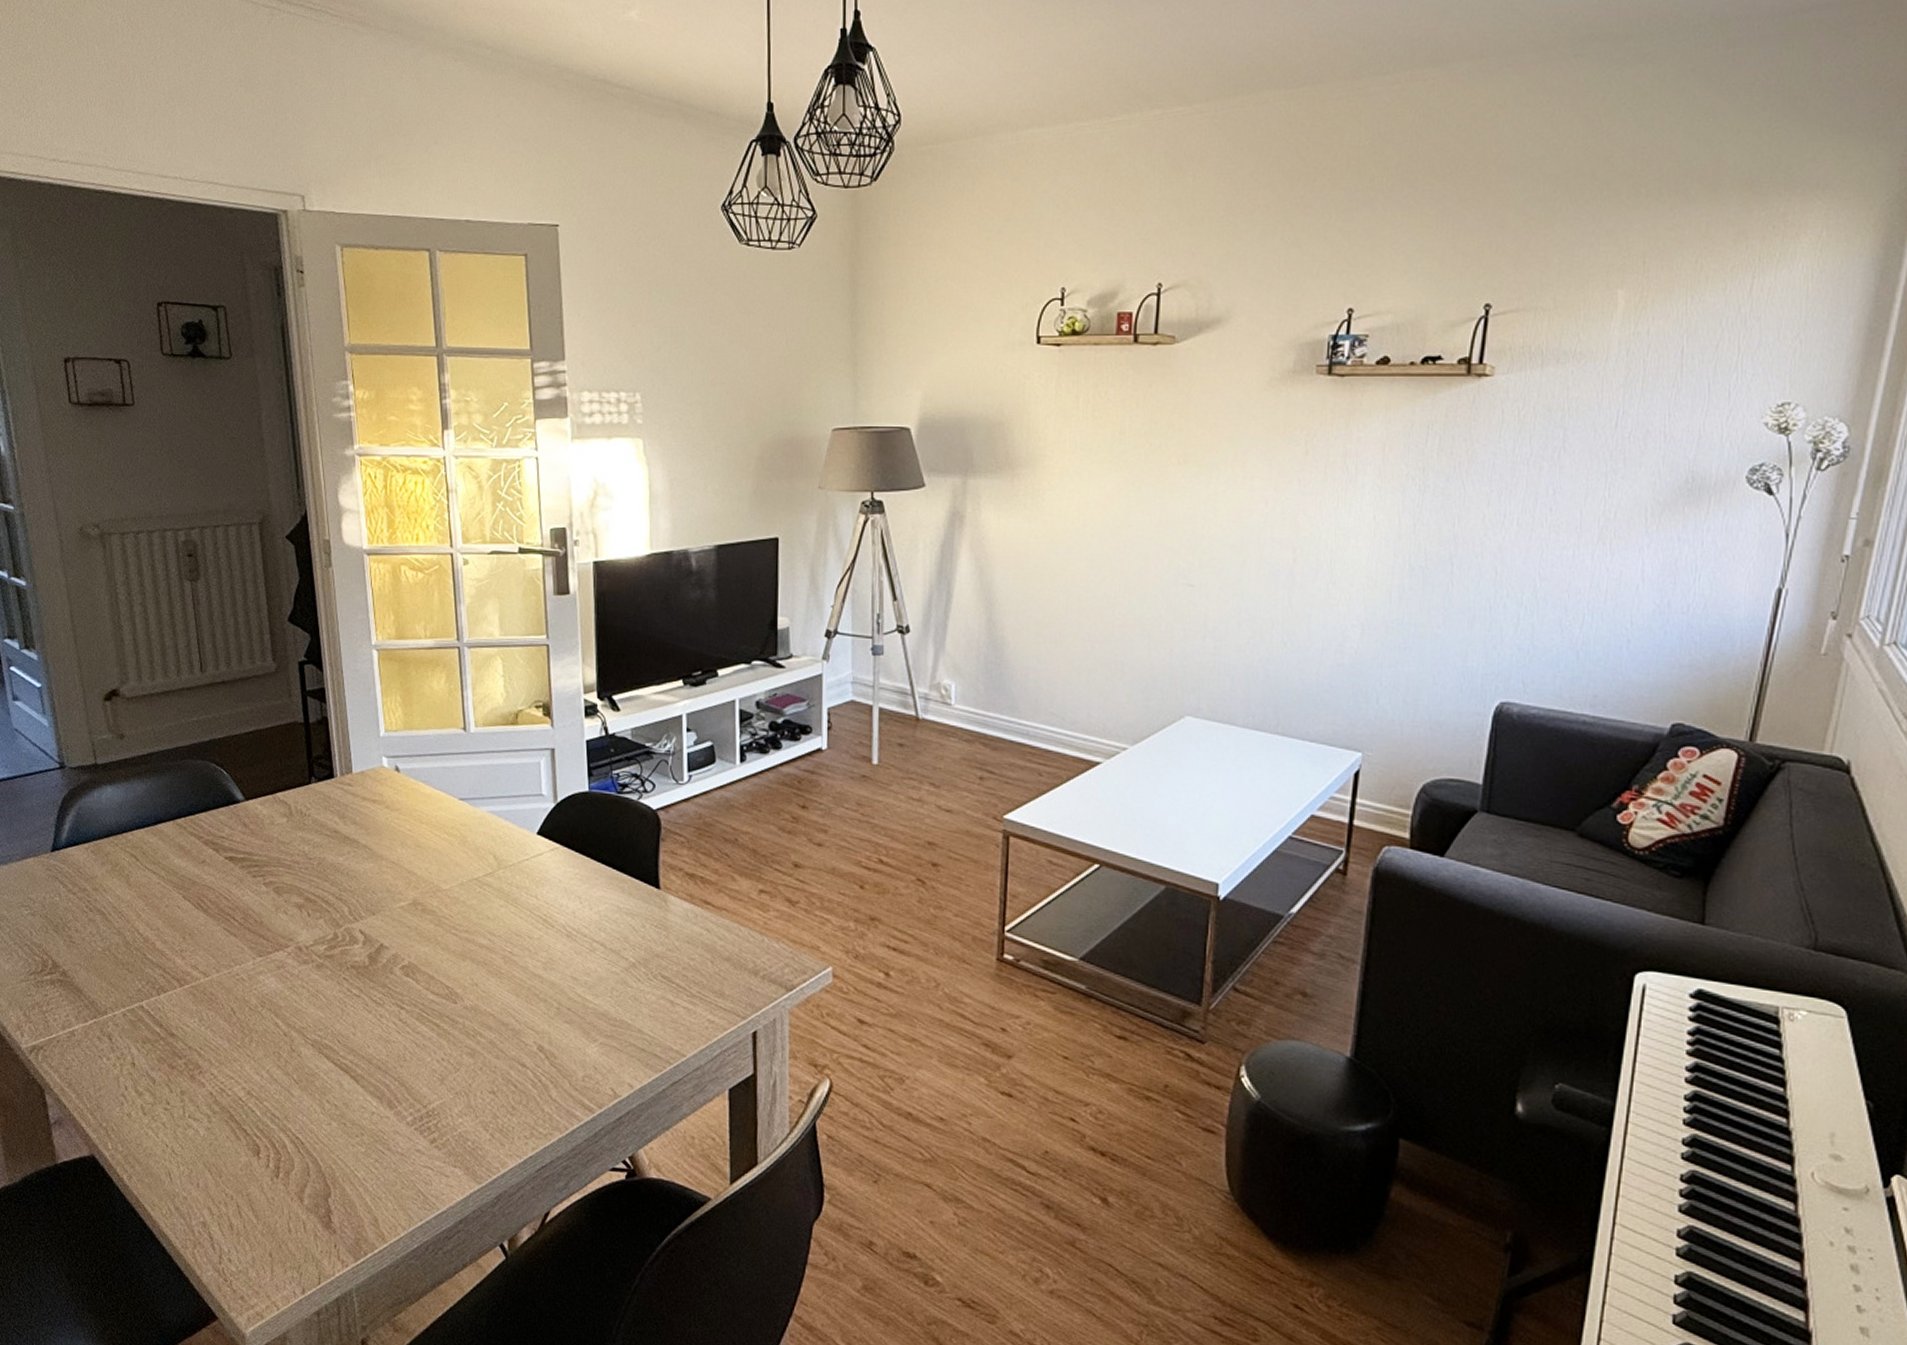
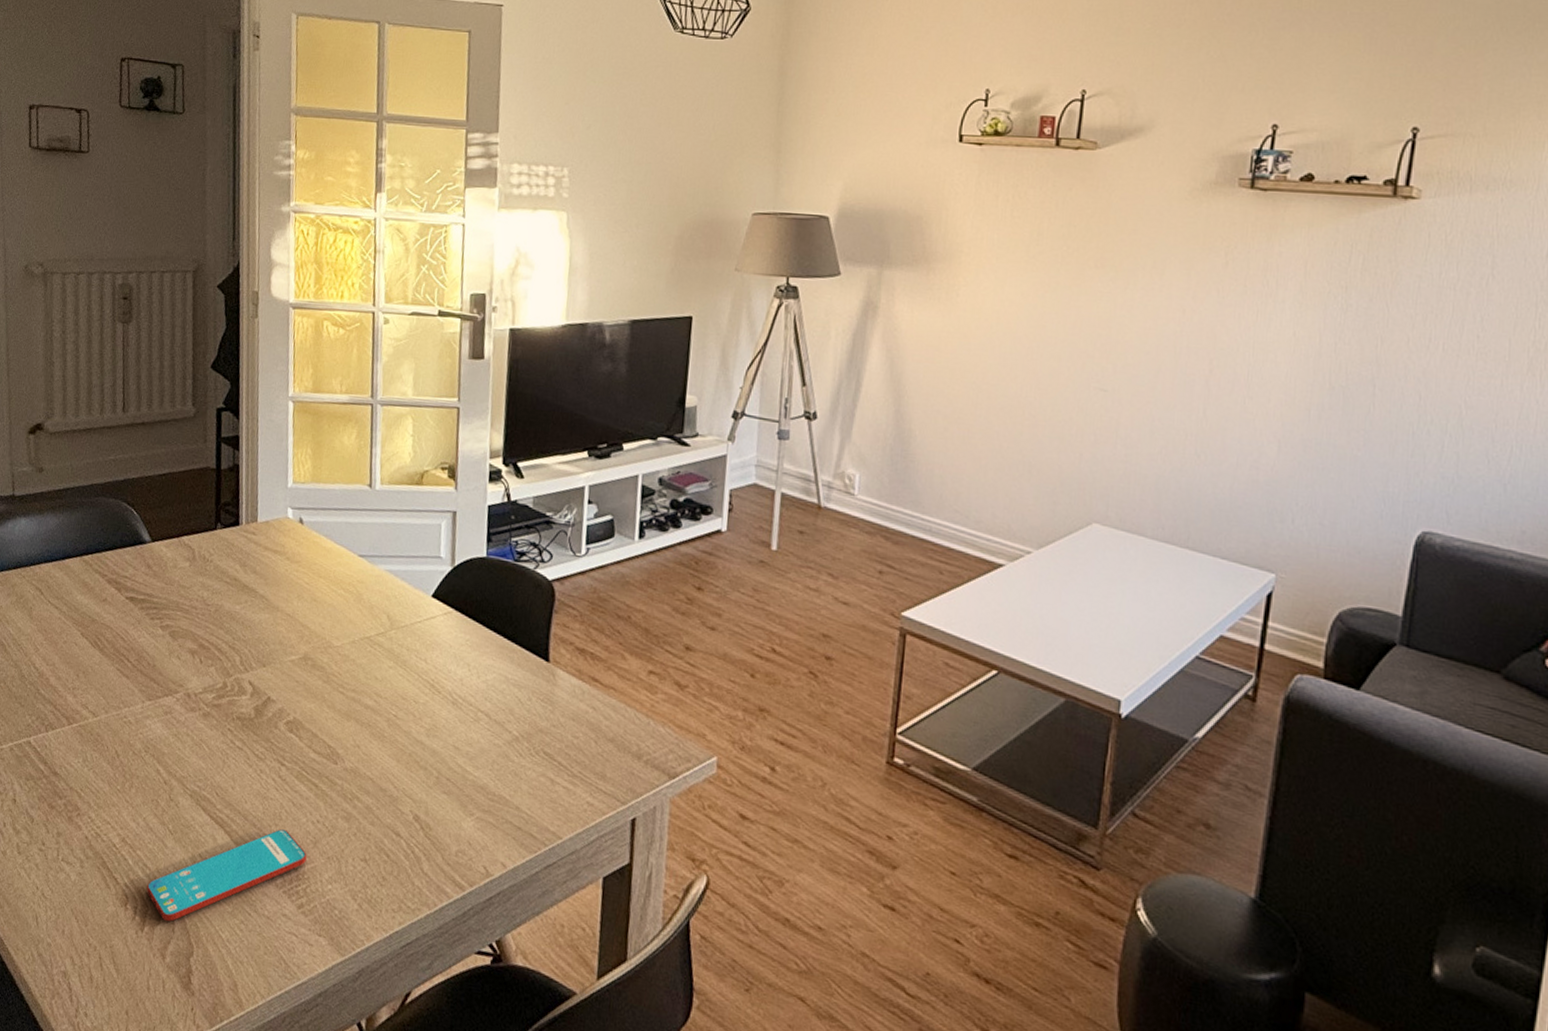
smartphone: none [278,1070,435,1166] -> present [147,829,307,922]

